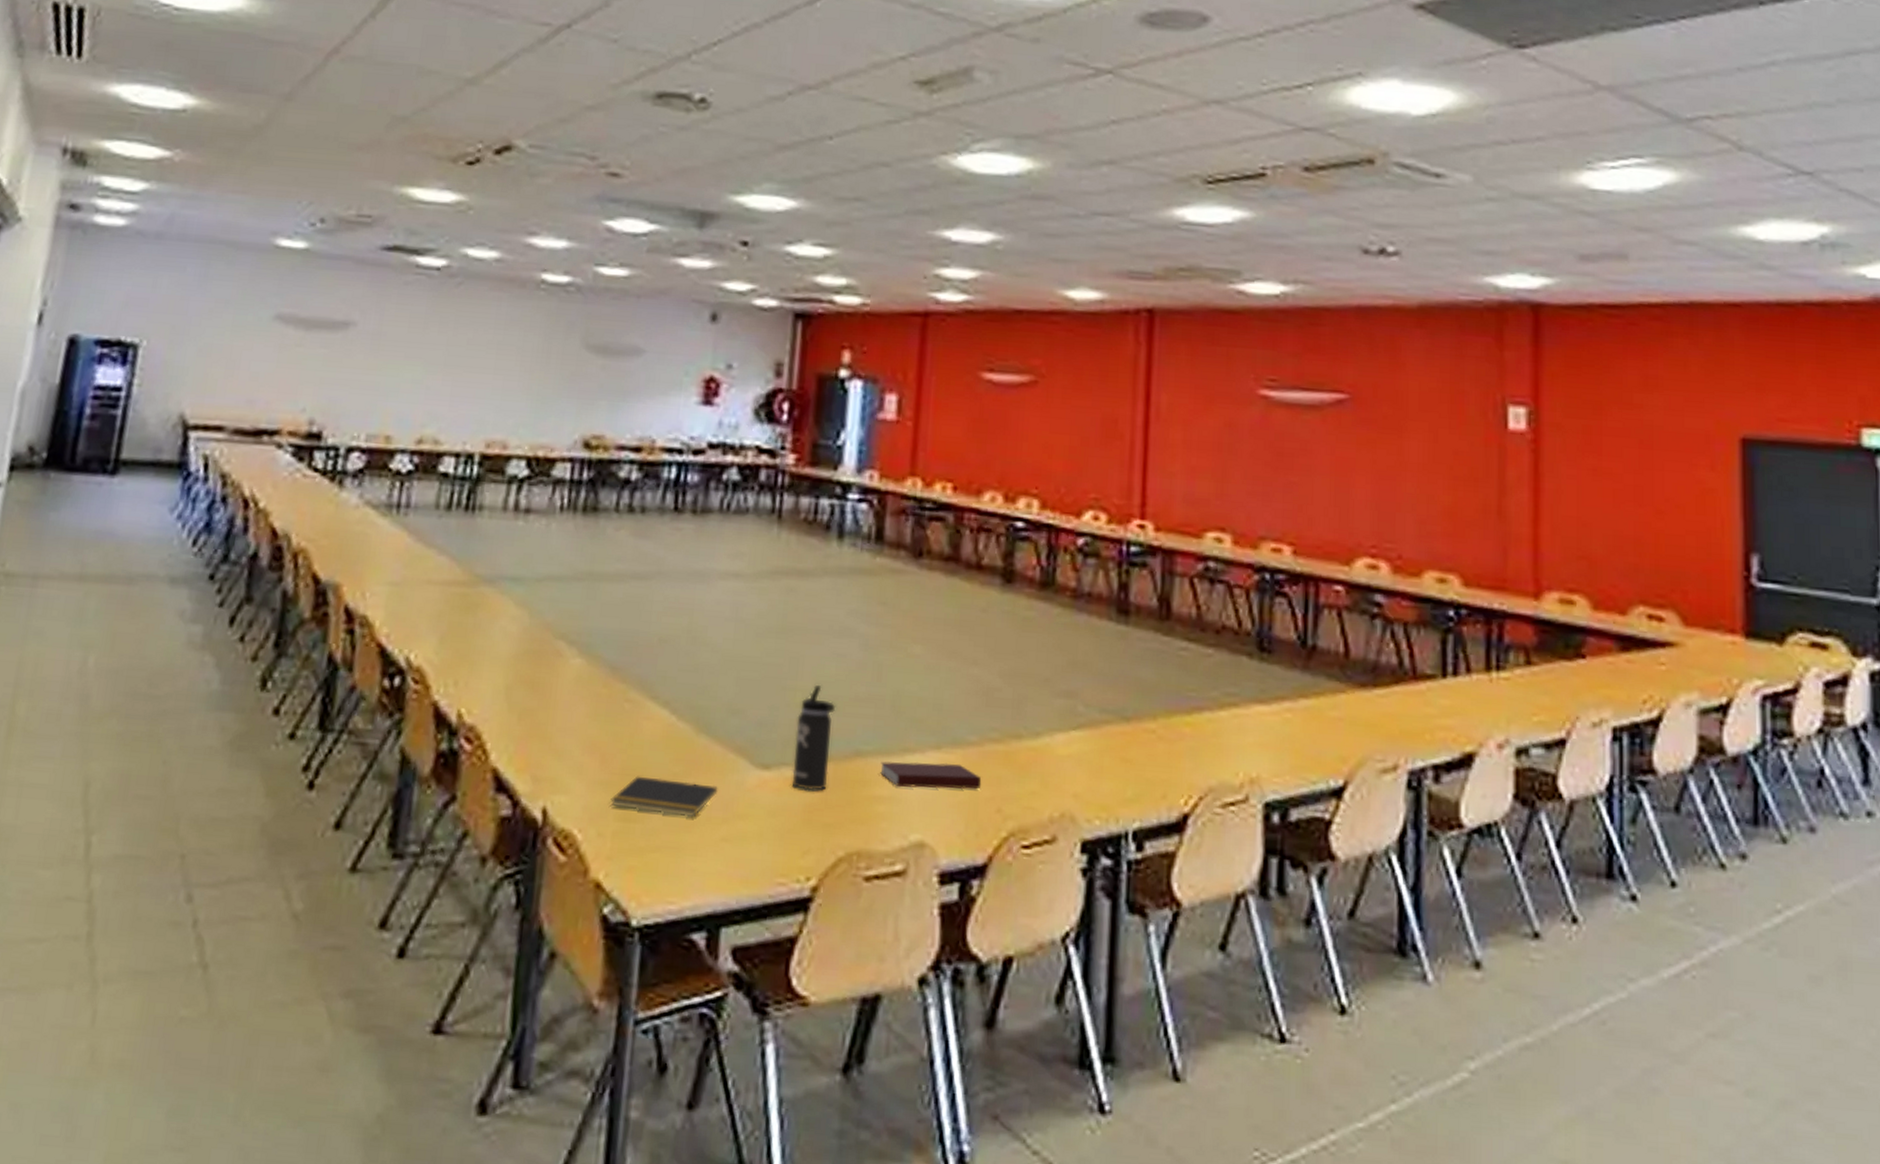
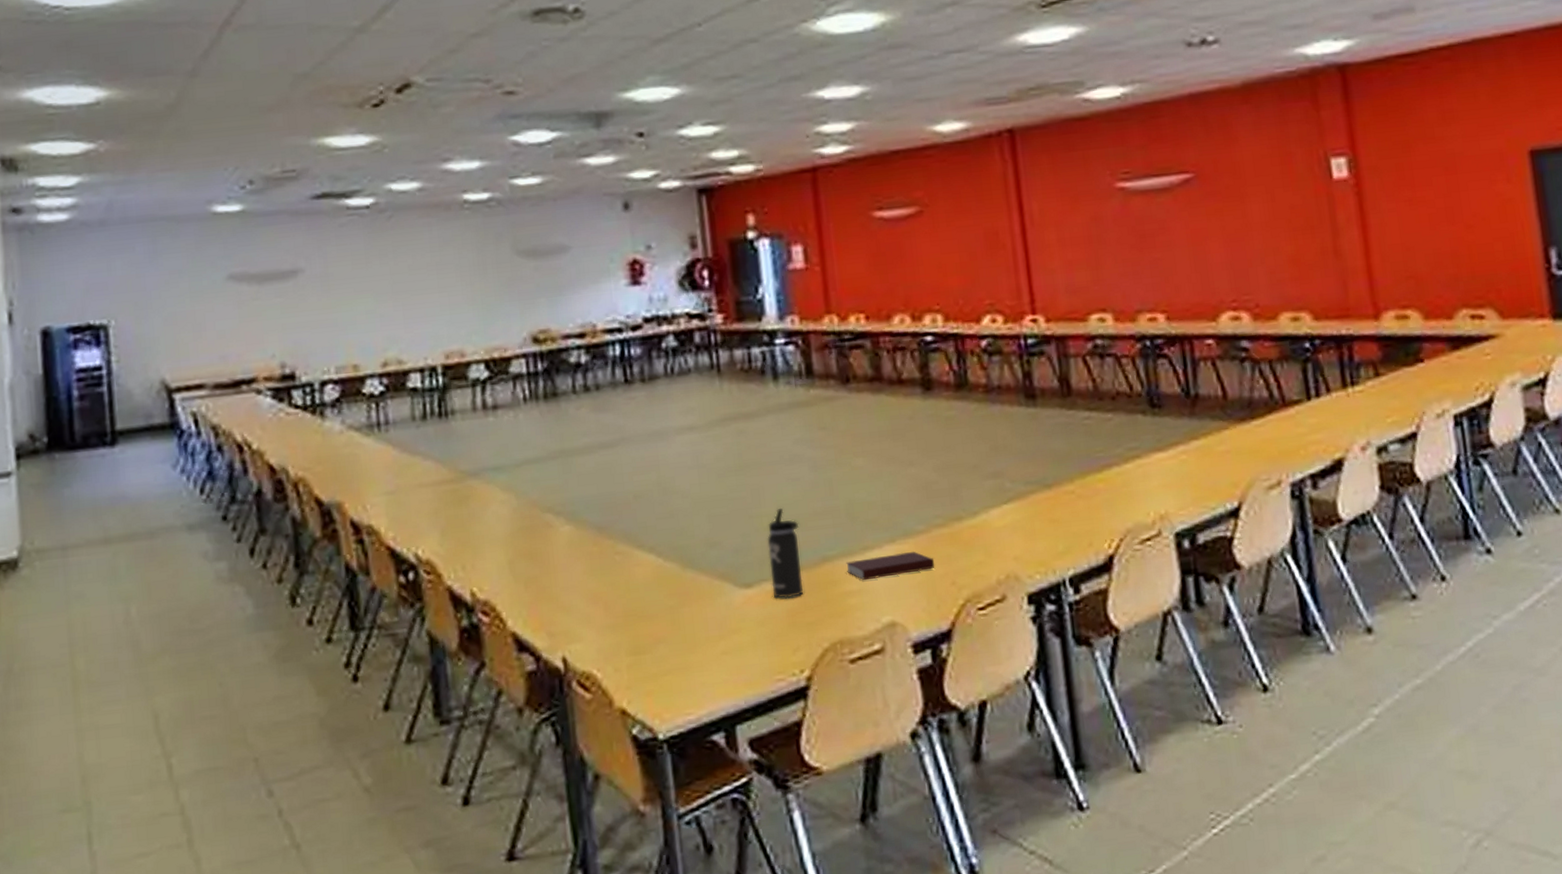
notepad: present [610,776,718,817] -> none [620,610,711,645]

